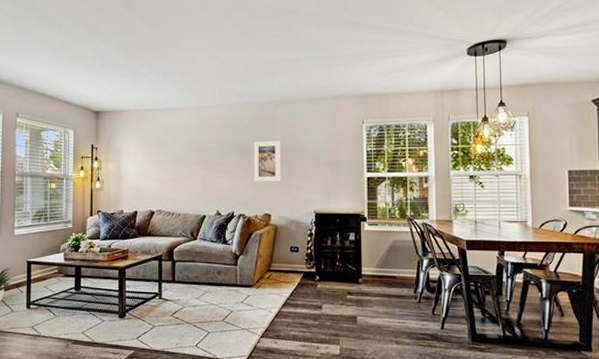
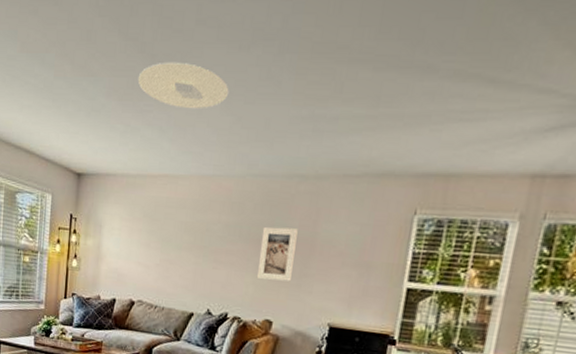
ceiling light: none [141,25,215,58] -> present [138,61,229,109]

